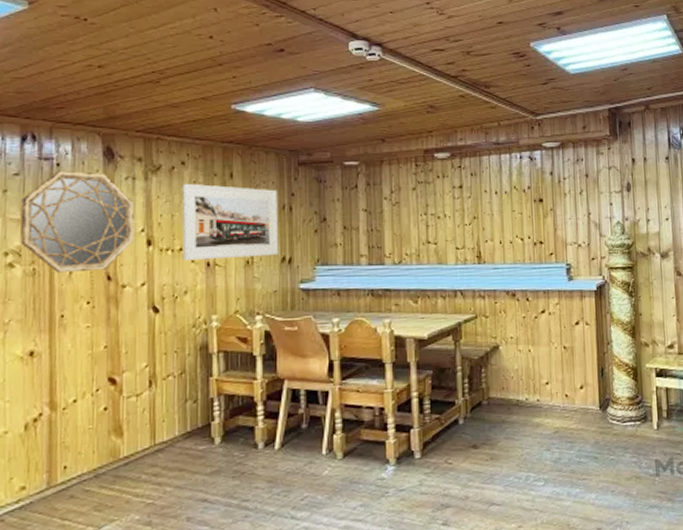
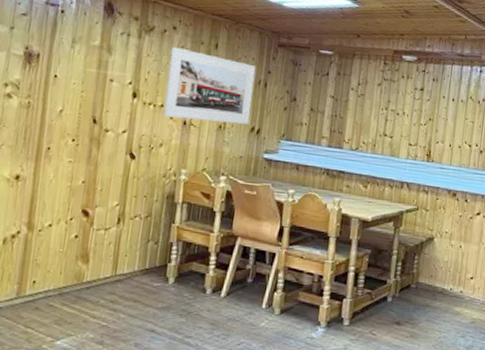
home mirror: present [20,170,135,273] -> none [20,16,126,113]

